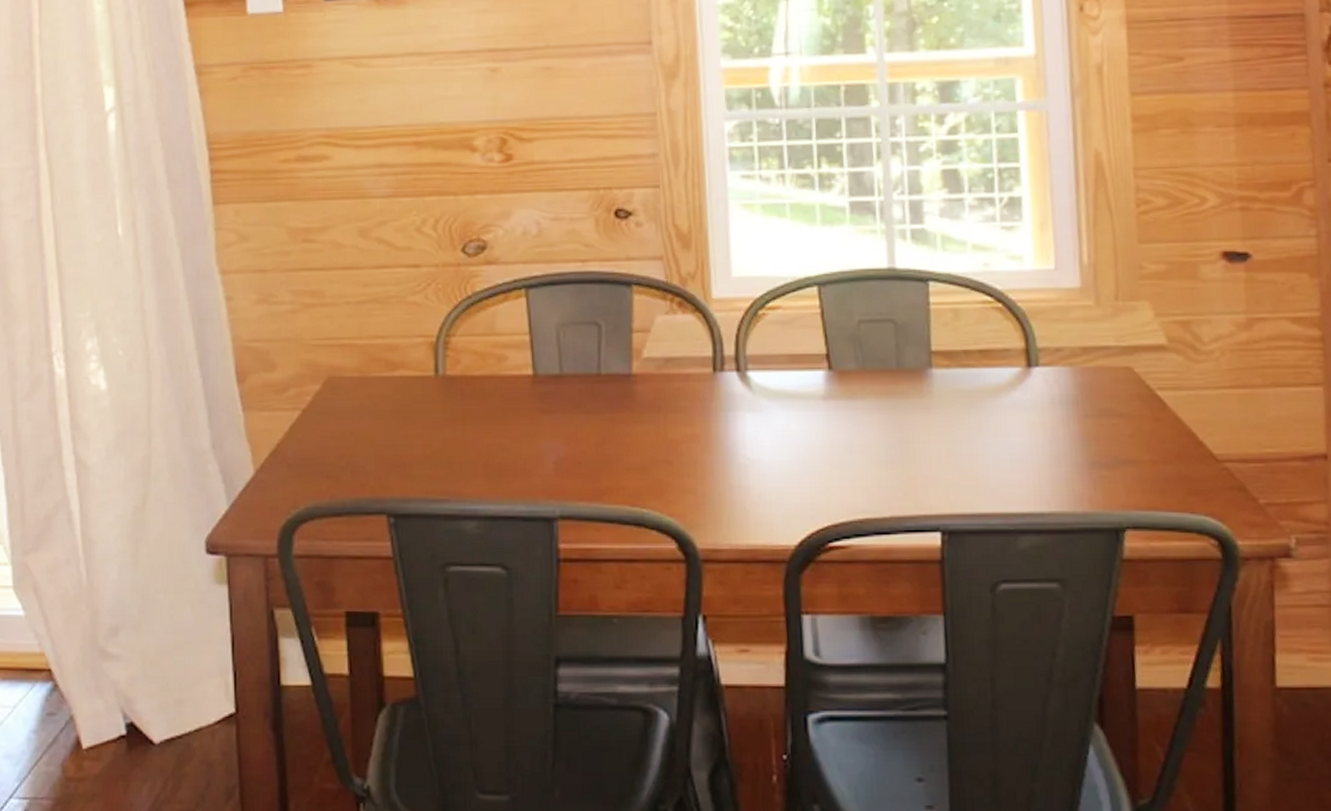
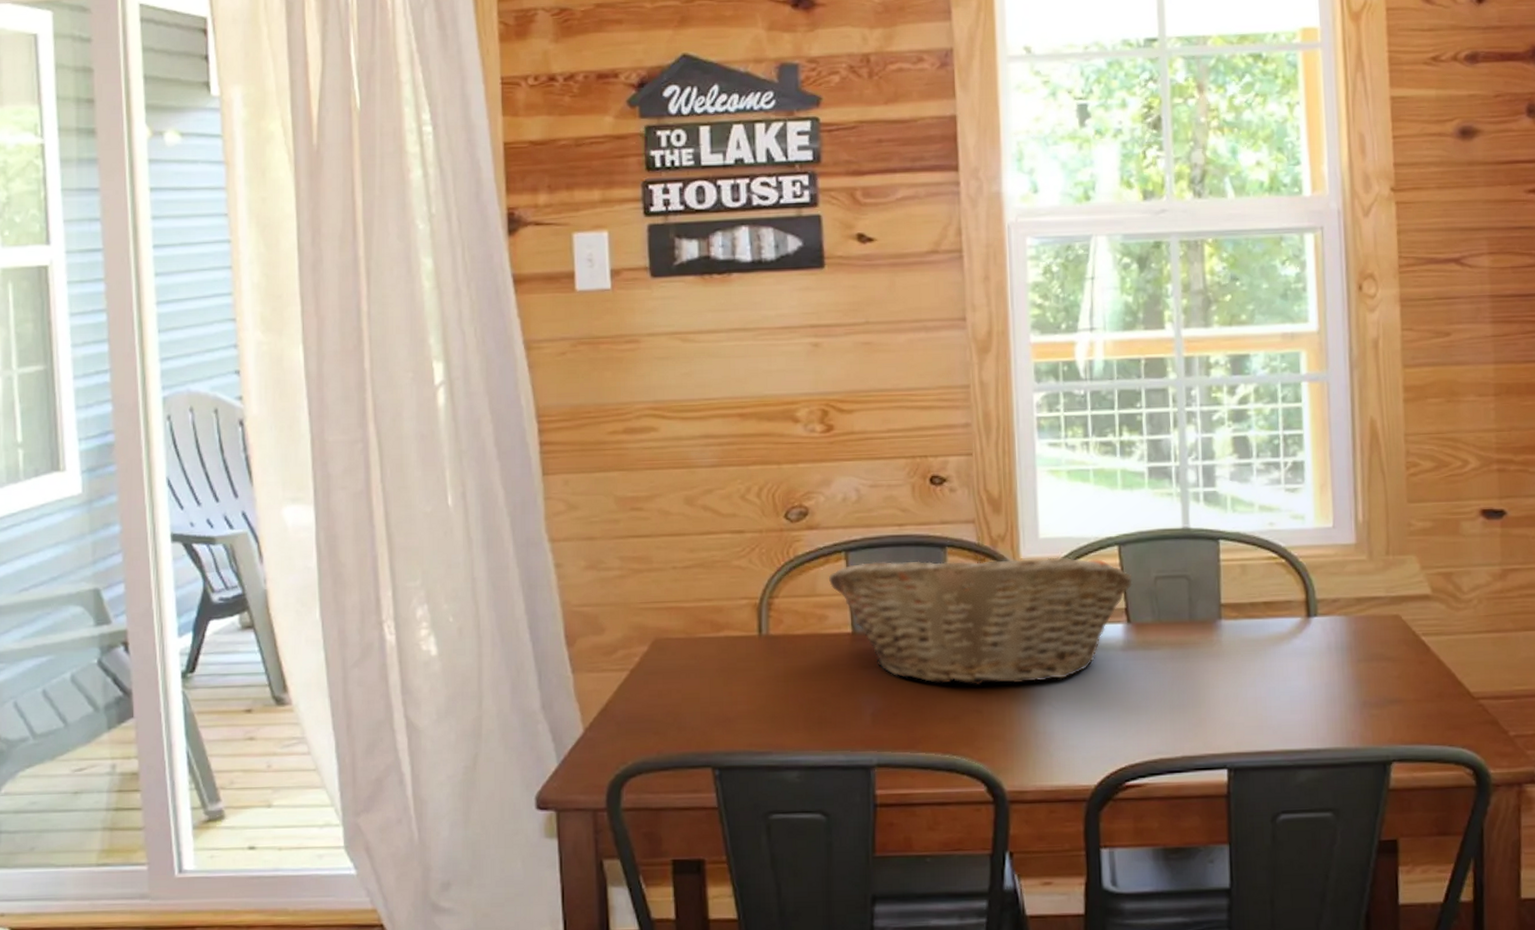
fruit basket: none [509,286,834,435] -> present [829,548,1133,686]

